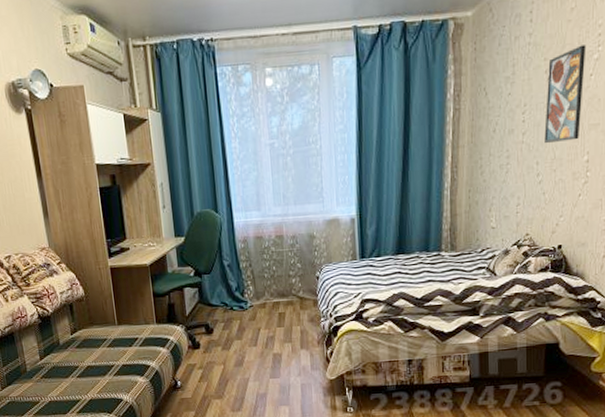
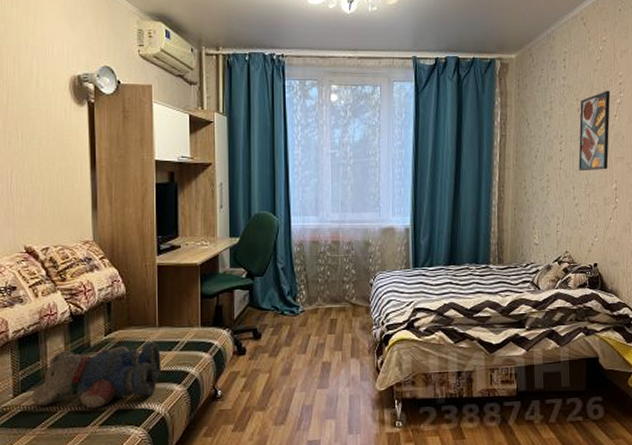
teddy bear: none [16,338,126,399] -> present [31,341,162,409]

